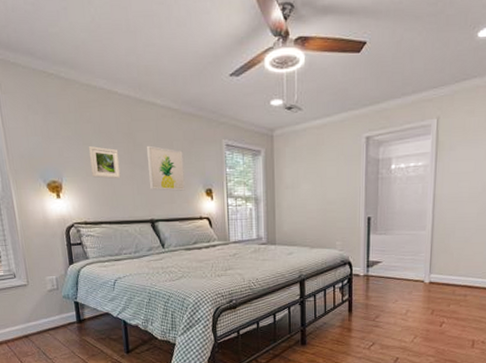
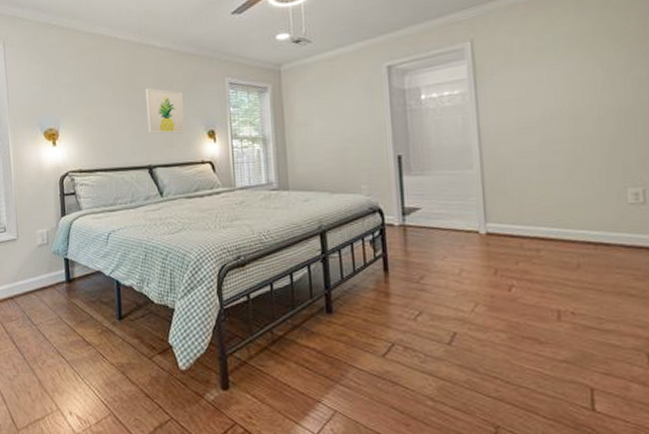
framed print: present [88,146,121,179] -> none [86,92,118,124]

